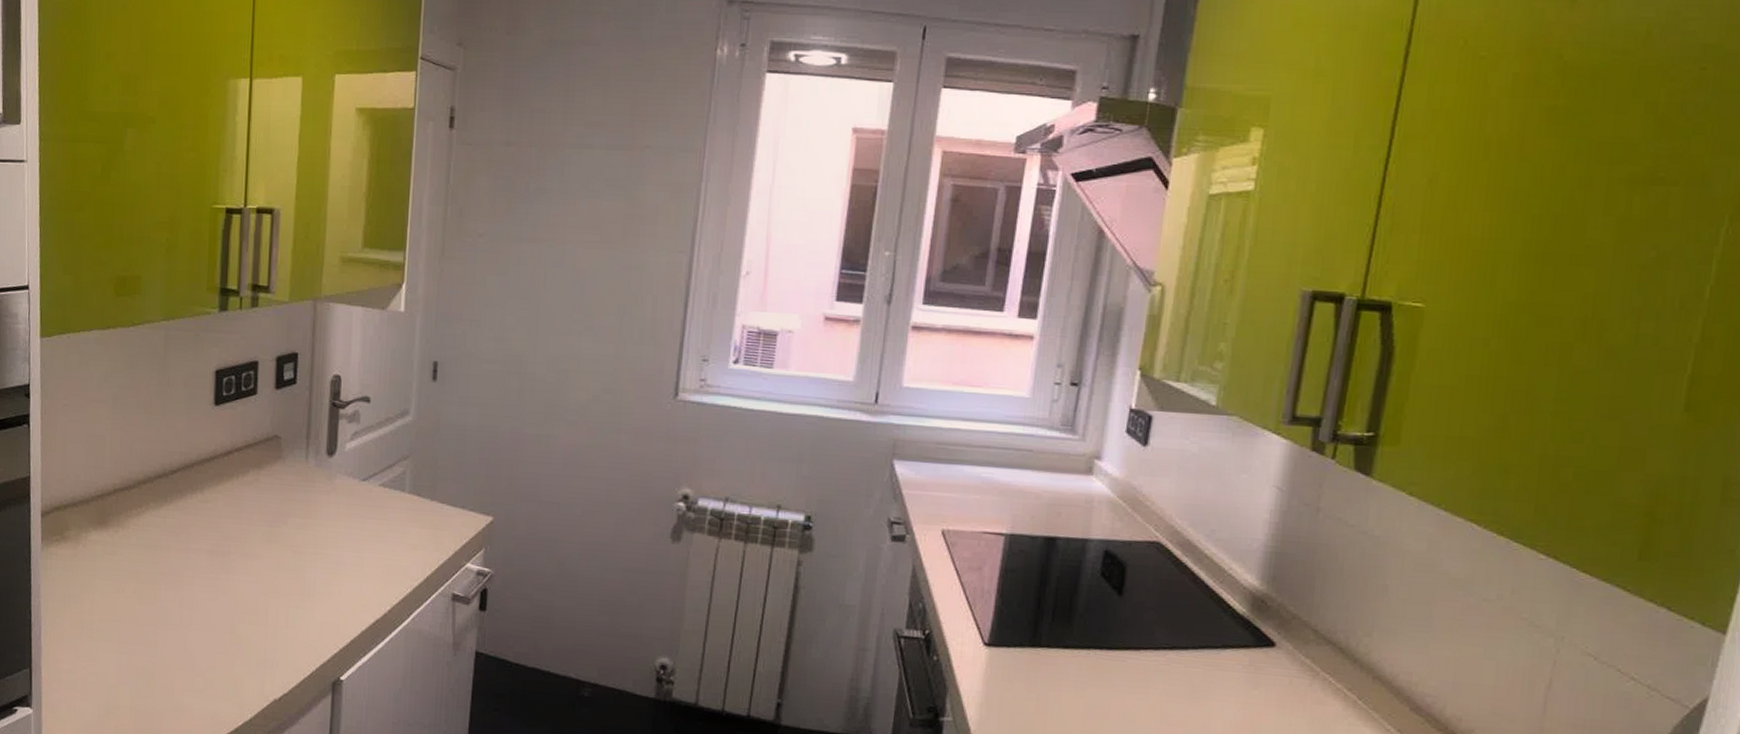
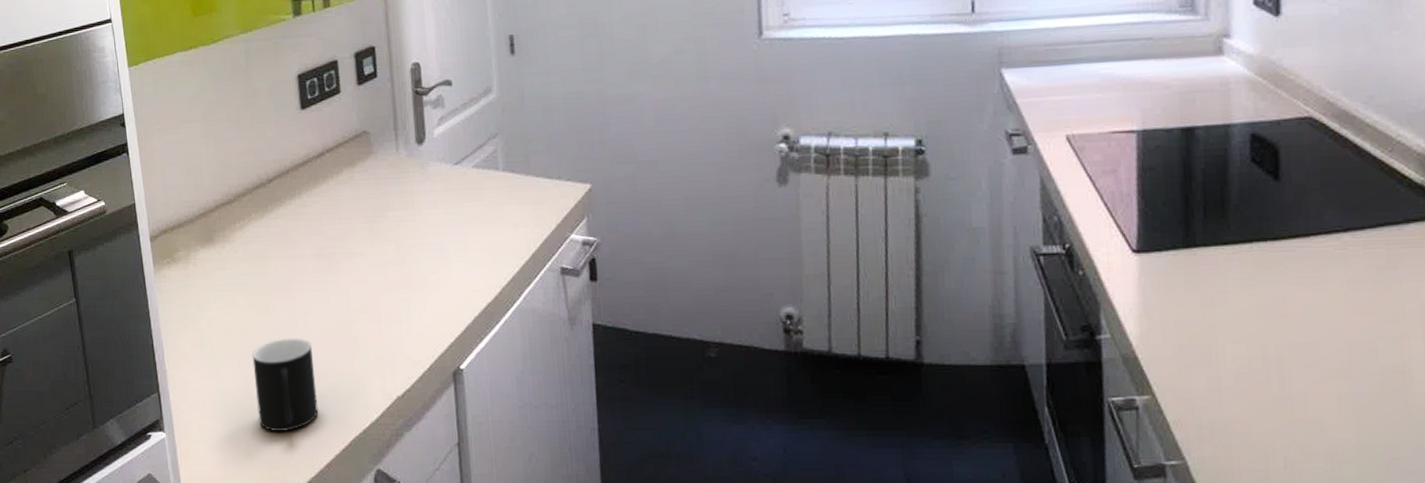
cup: none [130,629,194,721] -> present [252,338,319,431]

